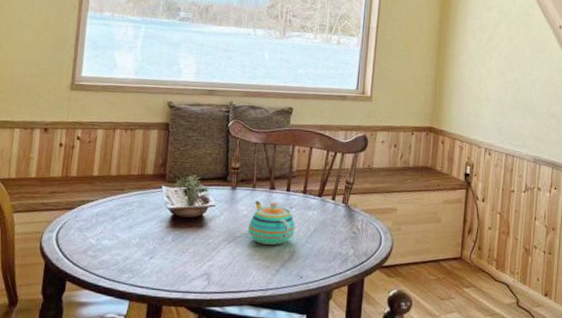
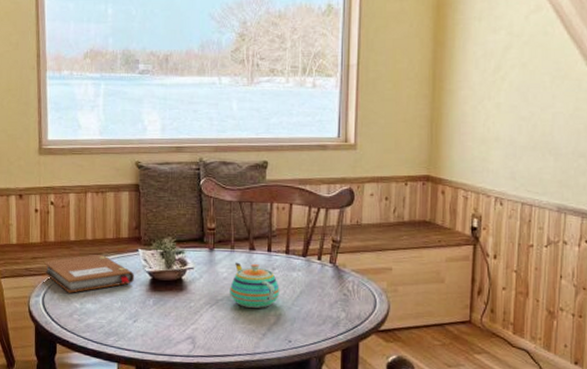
notebook: none [62,190,156,229] -> present [43,255,135,293]

